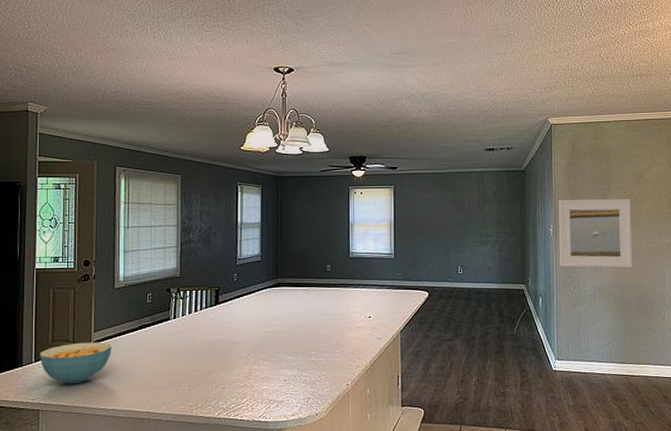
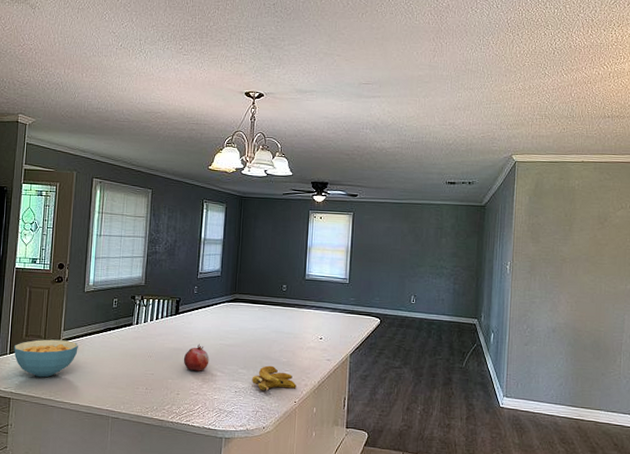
fruit: none [227,333,255,363] -> present [183,344,210,371]
banana: none [301,349,348,376] -> present [252,365,297,391]
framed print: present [558,198,633,268] -> none [514,237,593,311]

